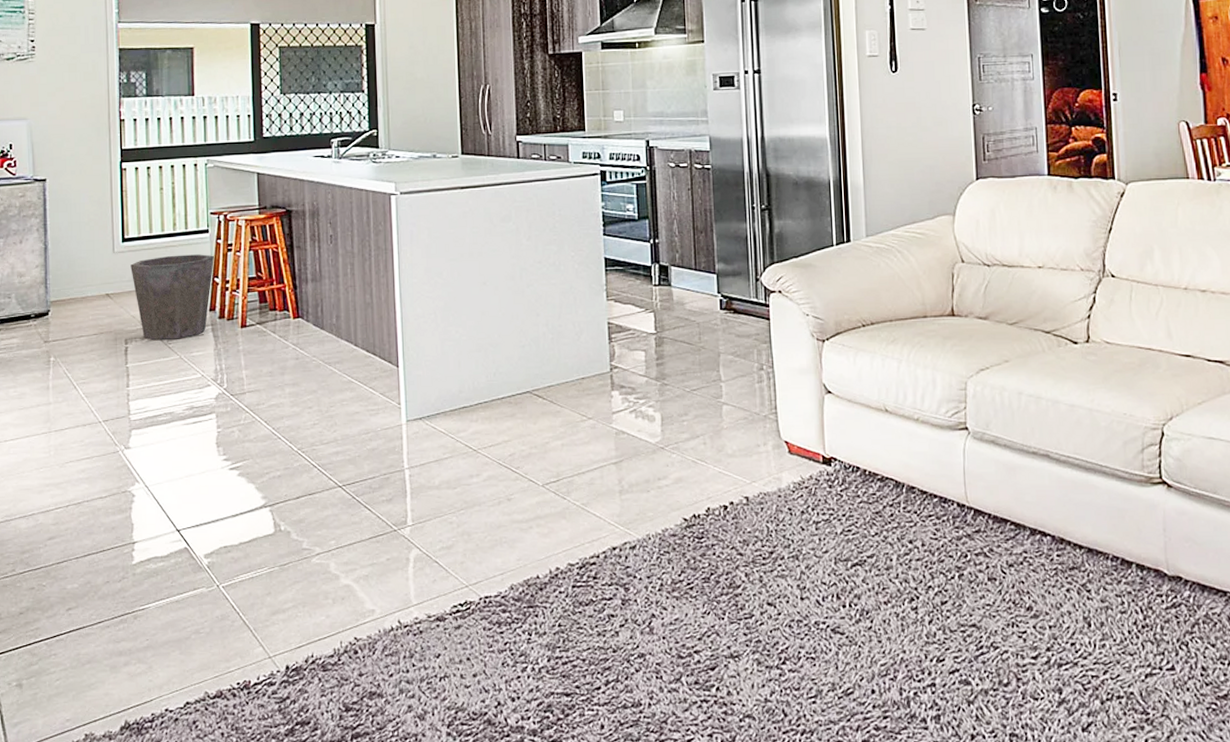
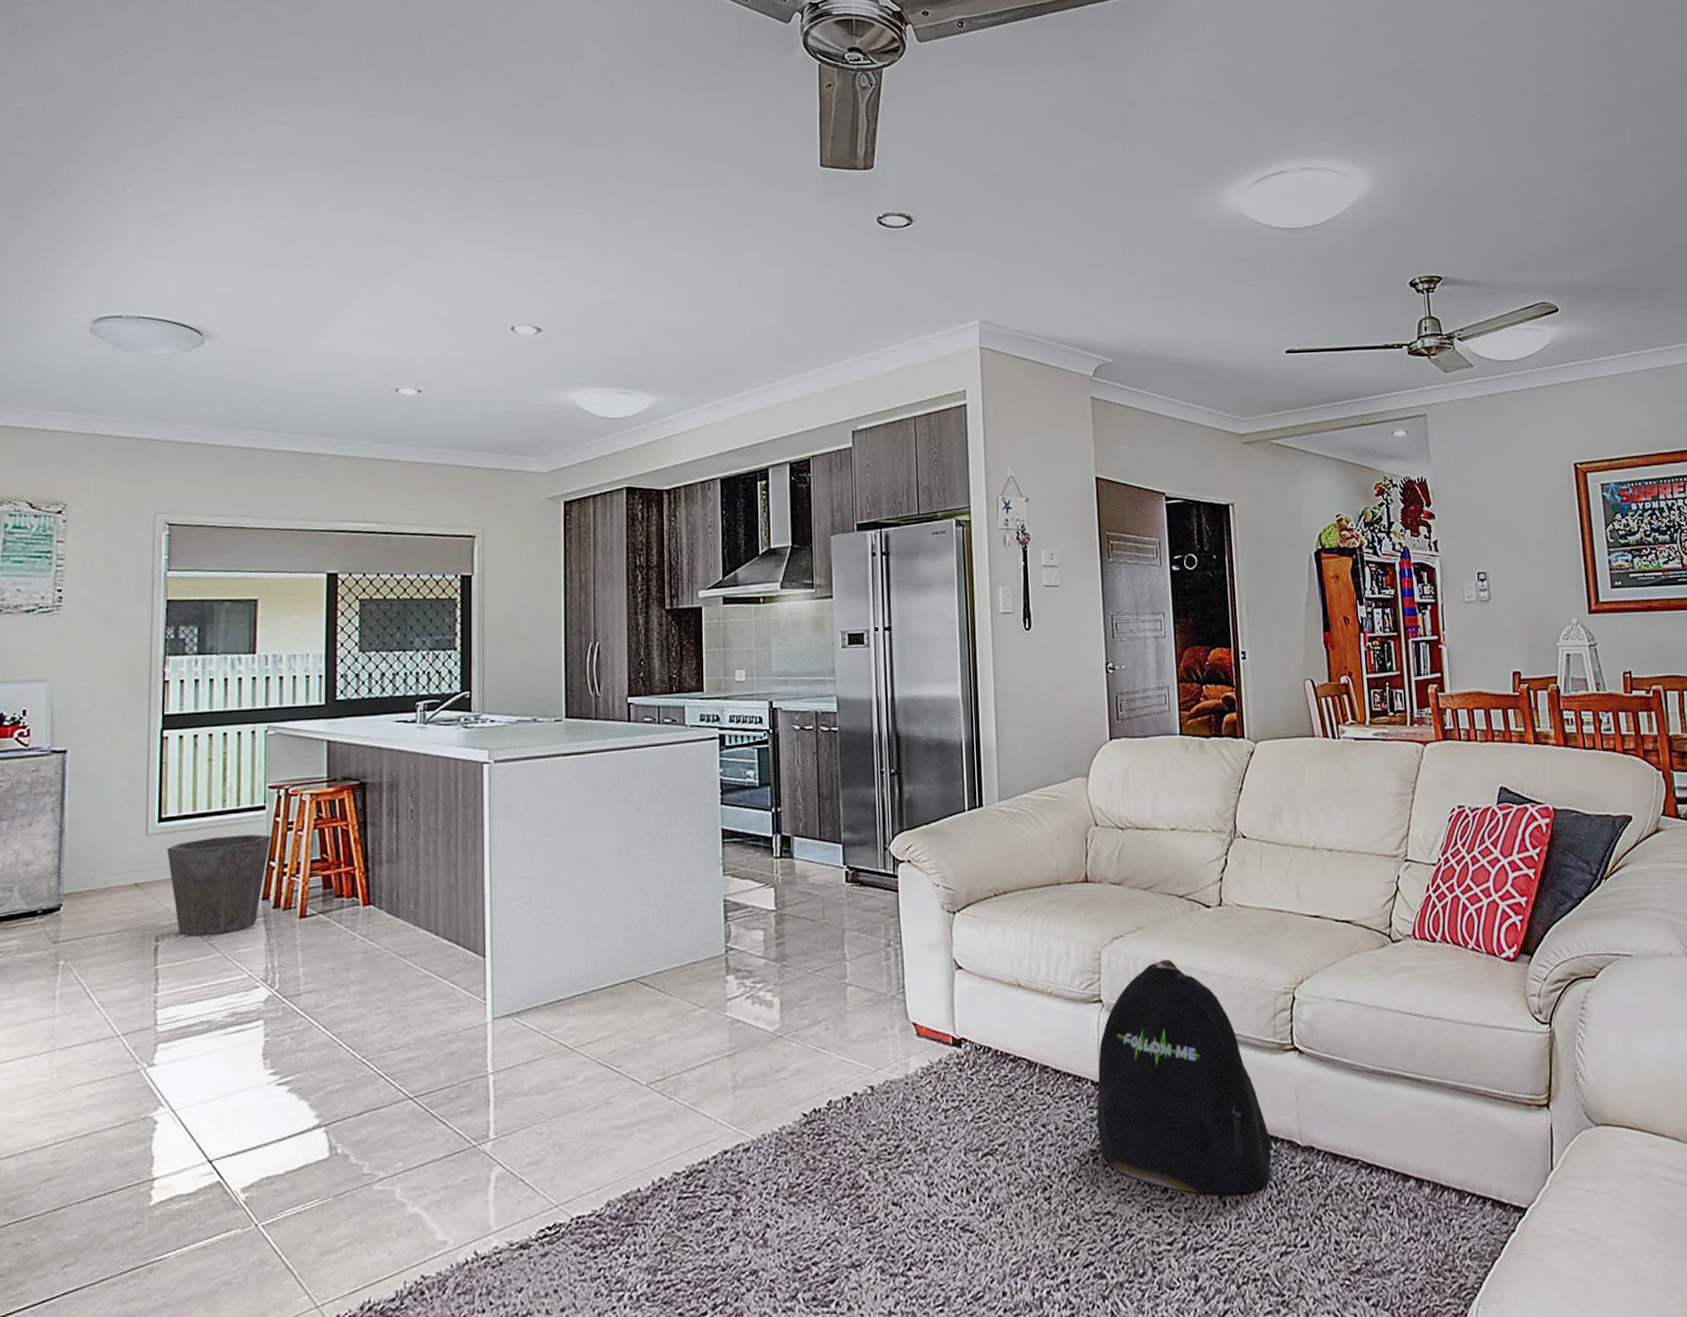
backpack: none [962,392,1140,617] -> present [1096,959,1274,1196]

